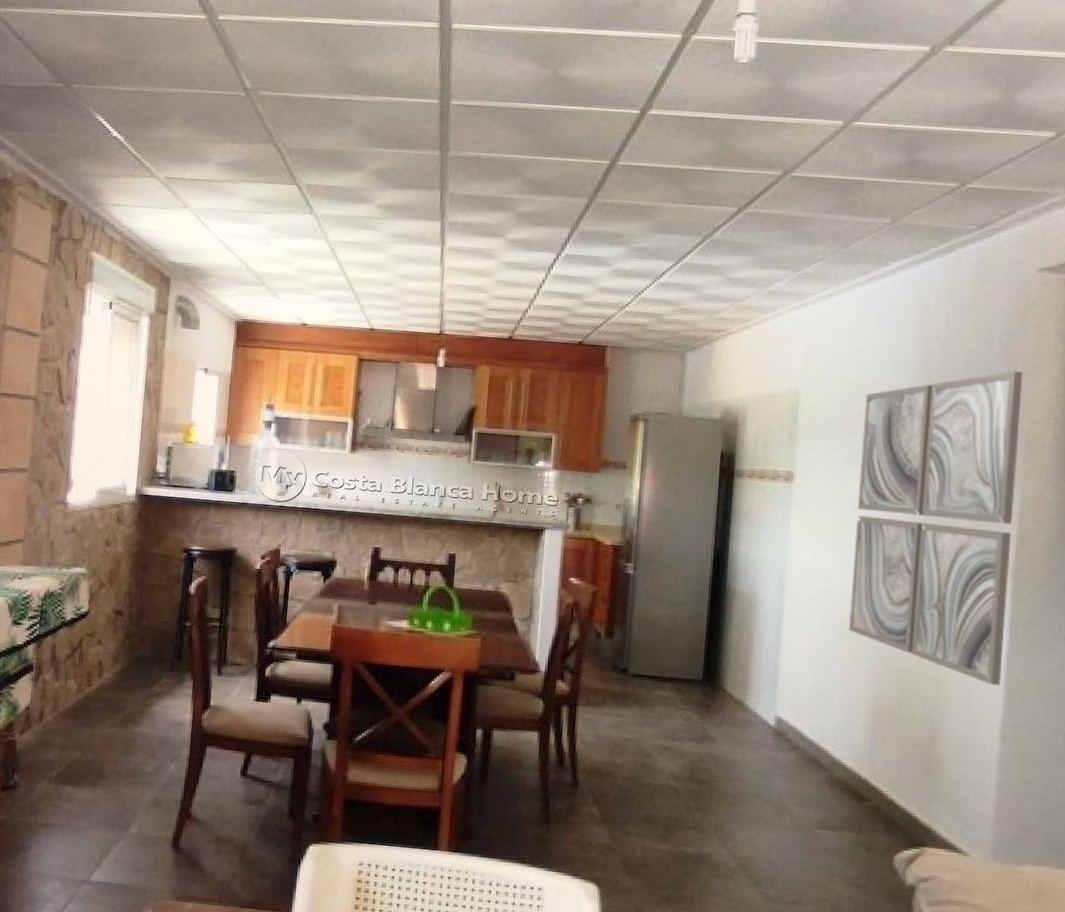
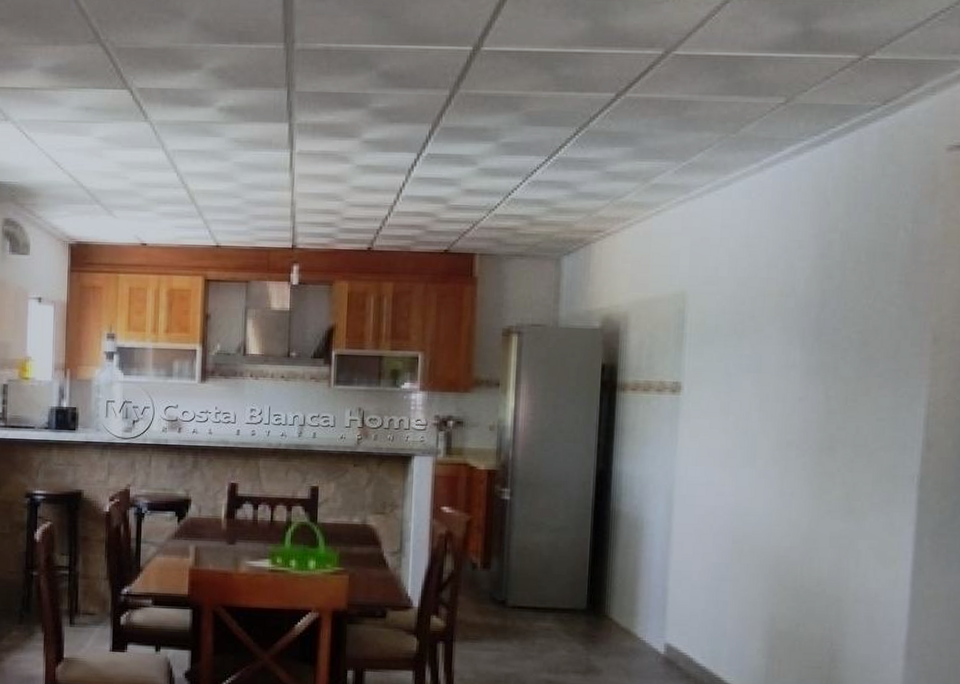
wall art: present [849,371,1023,686] -> none [742,261,931,602]

